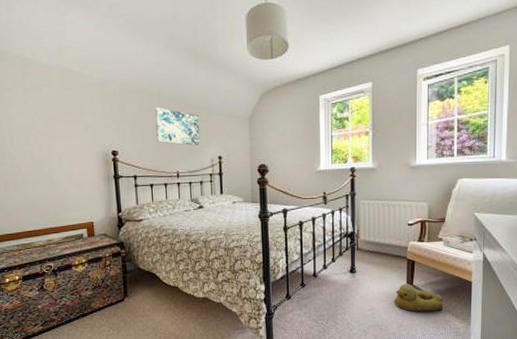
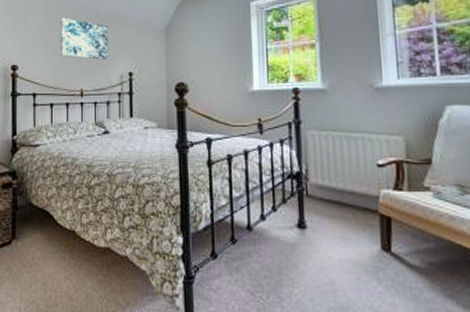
rubber duck: present [394,283,444,312] -> none [364,249,442,295]

